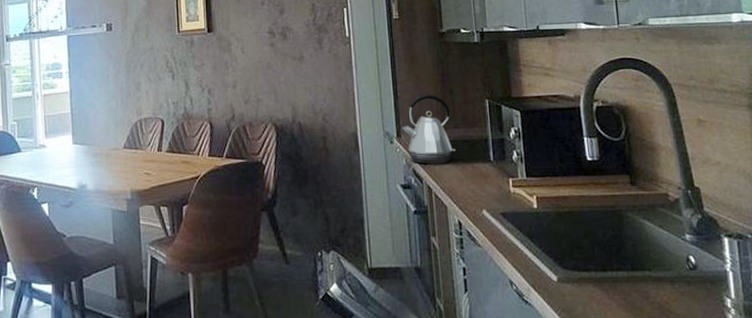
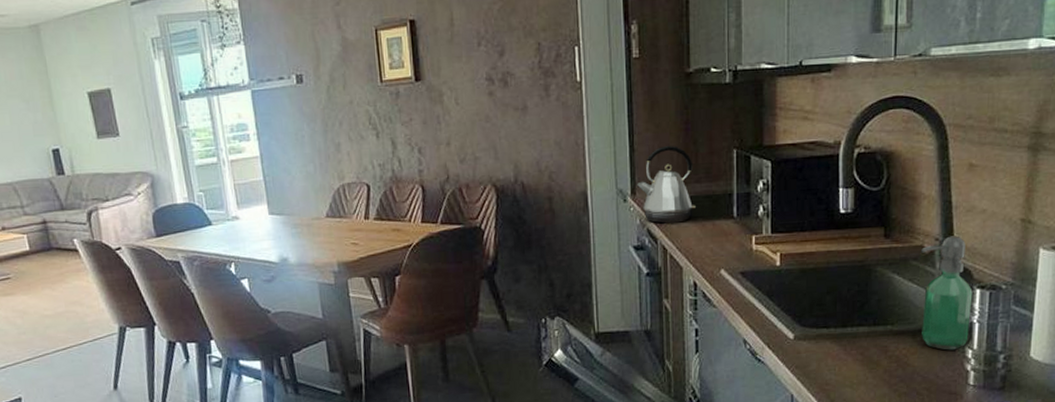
soap dispenser: none [665,185,725,299] -> present [920,236,973,351]

